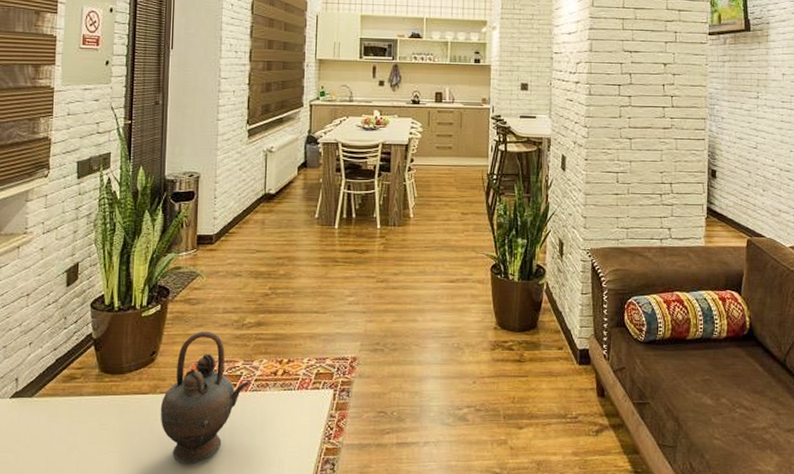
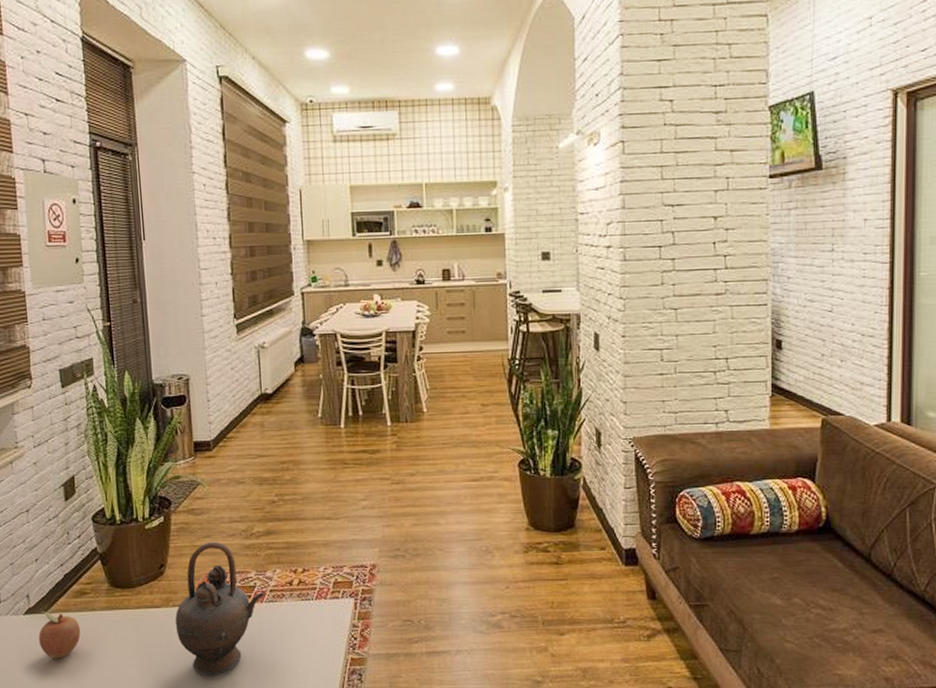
fruit: none [22,395,65,444] -> present [39,611,80,659]

